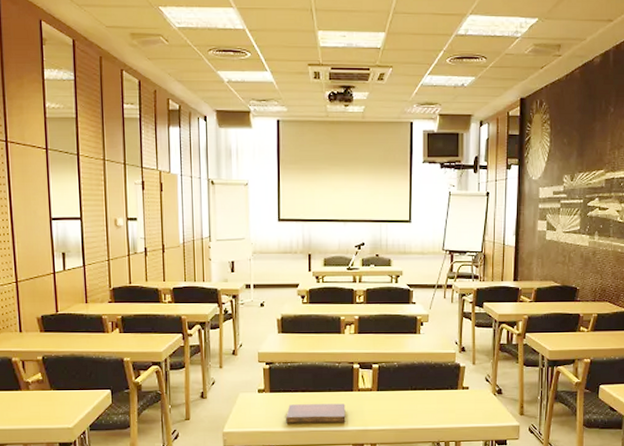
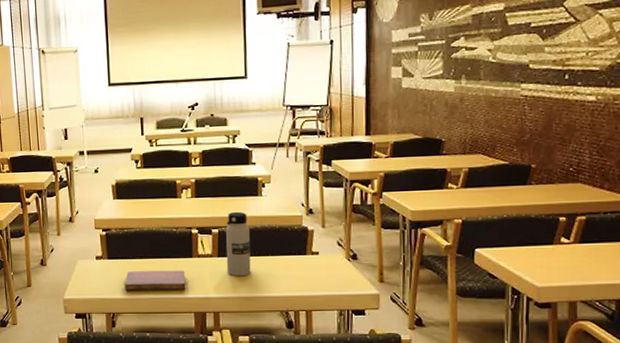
water bottle: none [385,348,408,410] -> present [225,211,251,277]

